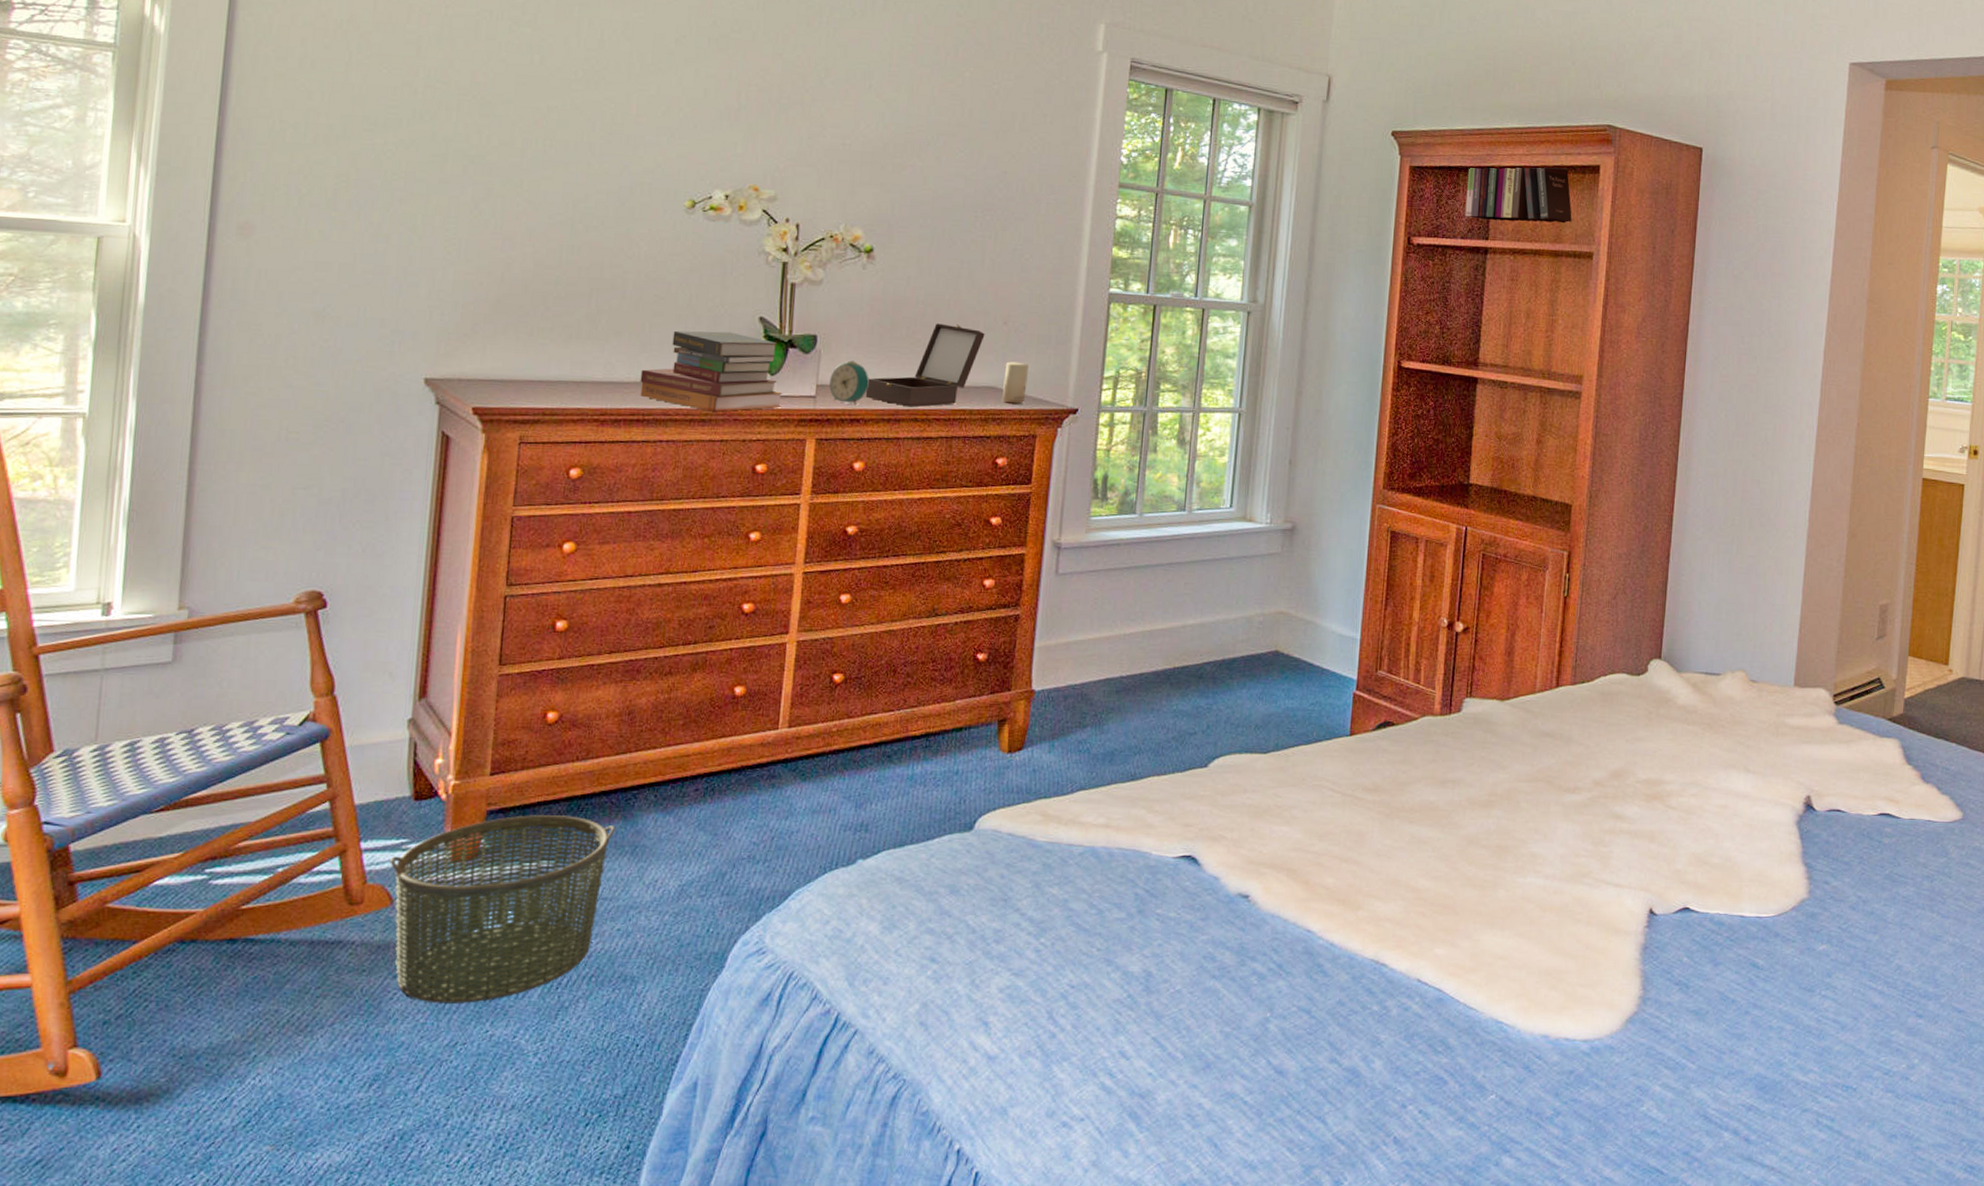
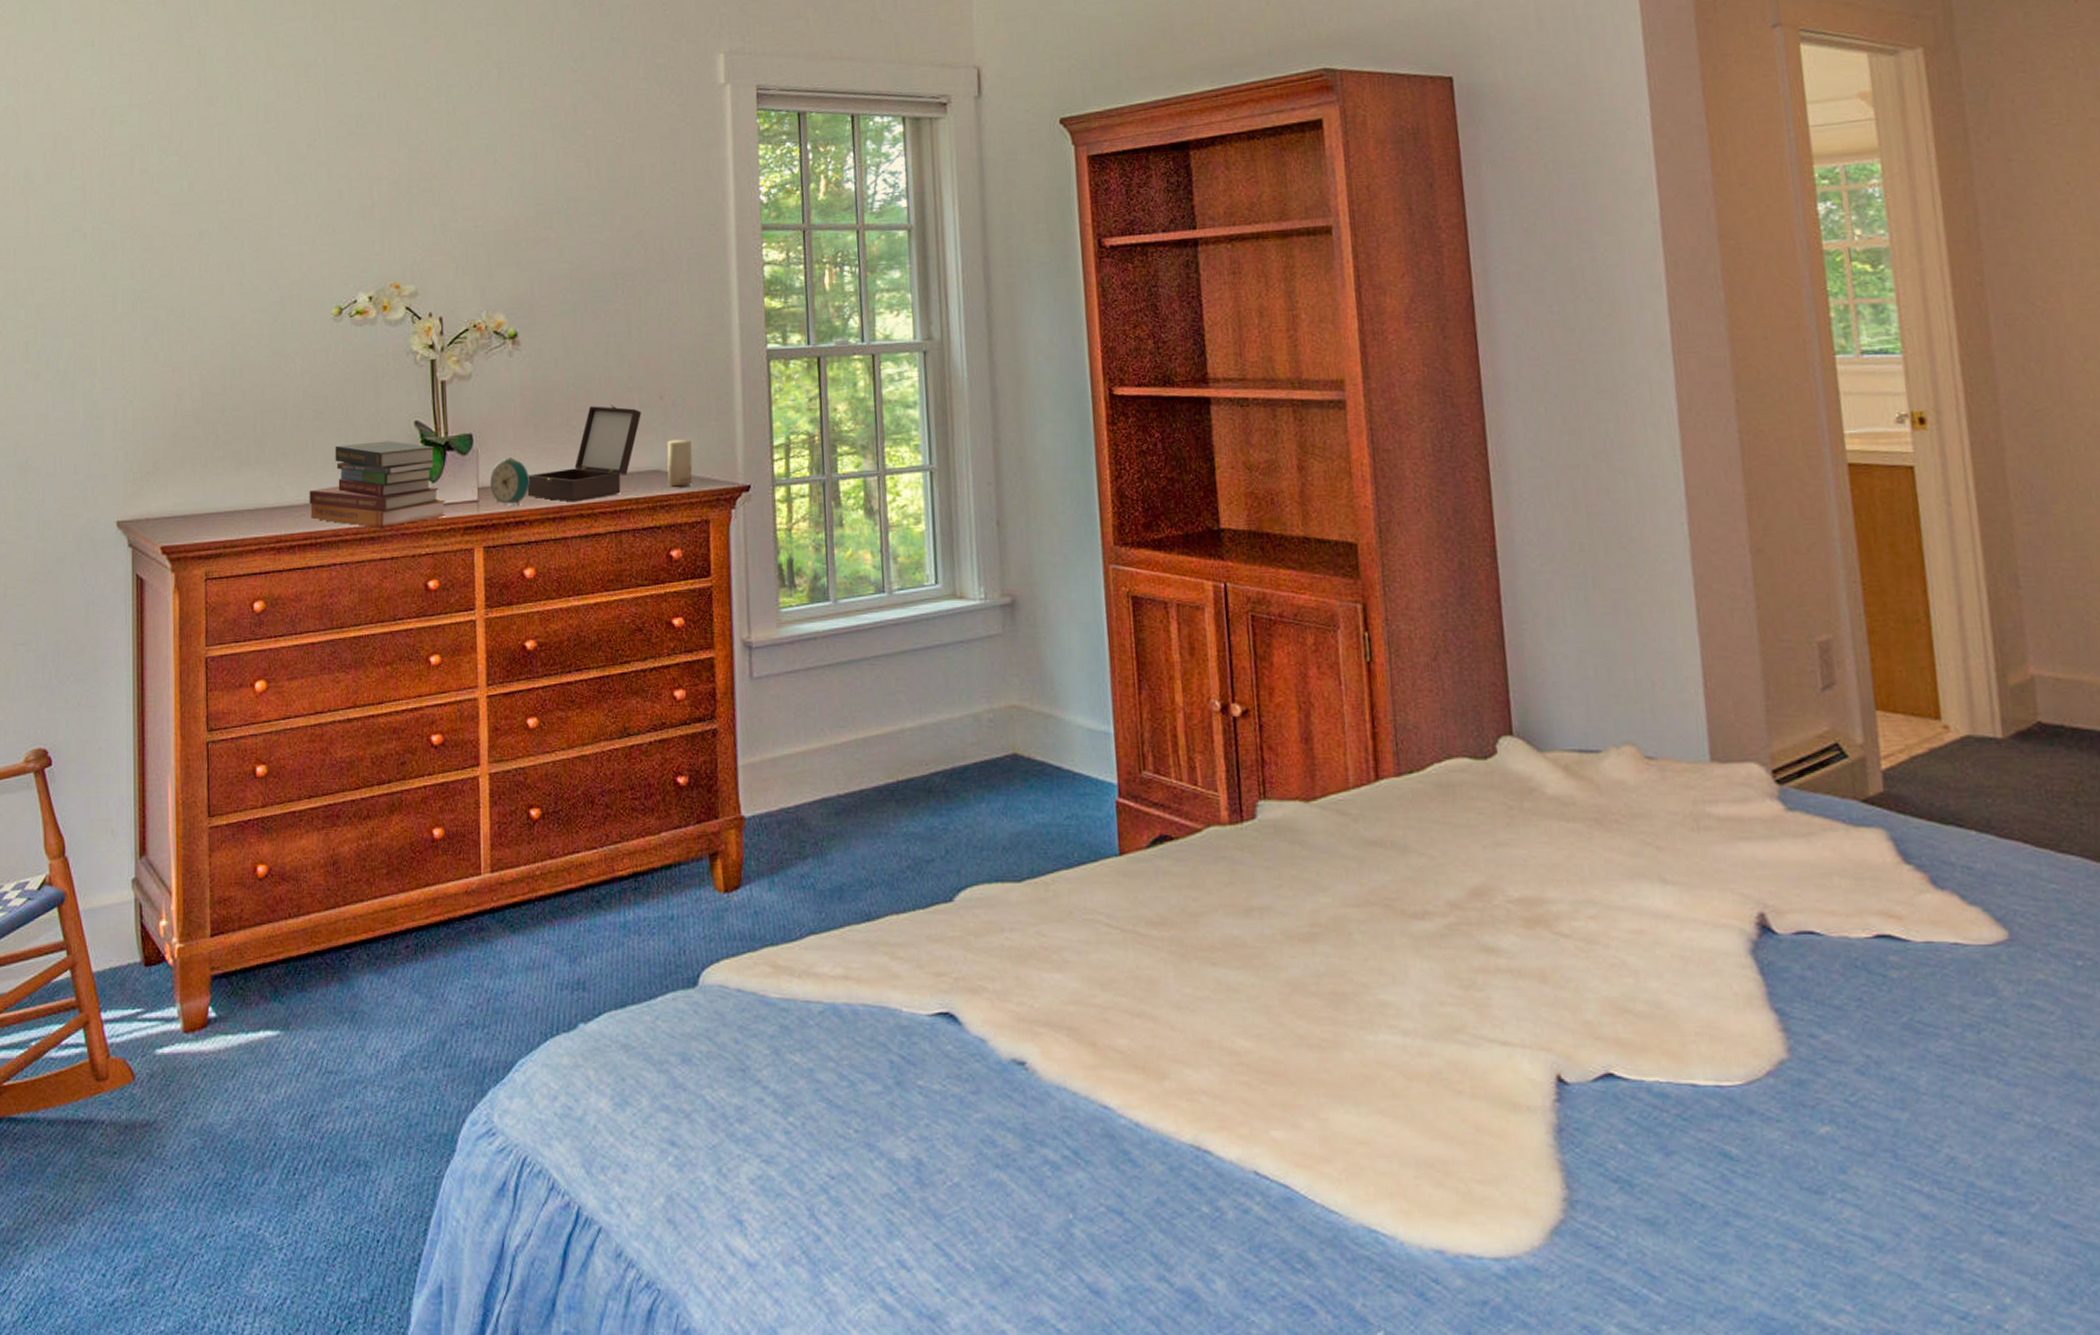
basket: present [390,815,616,1003] -> none [128,979,333,1190]
books: present [1465,167,1572,224] -> none [1159,129,1298,206]

